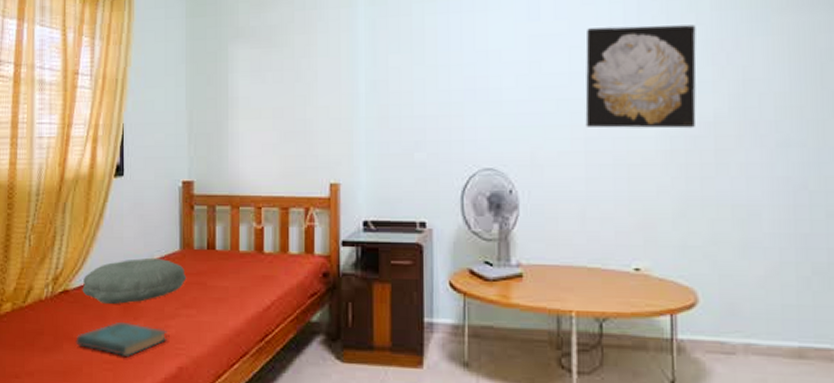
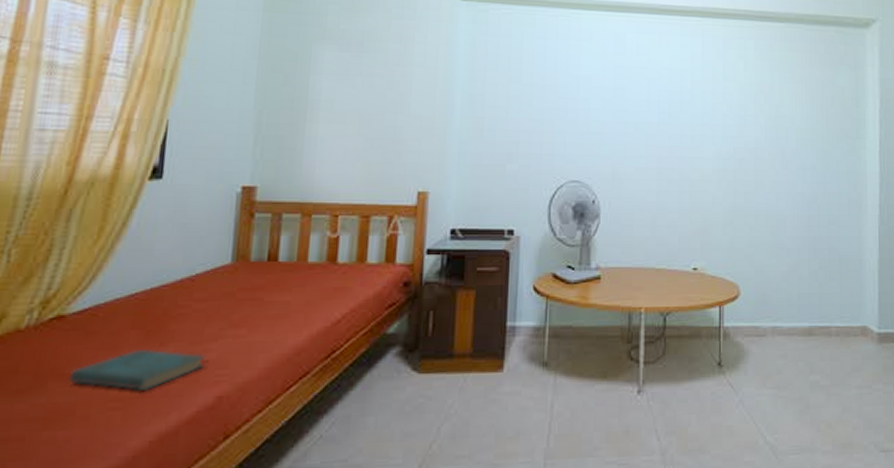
pillow: present [82,257,187,304] -> none [85,272,238,329]
wall art: present [585,24,697,129] -> none [659,65,744,152]

